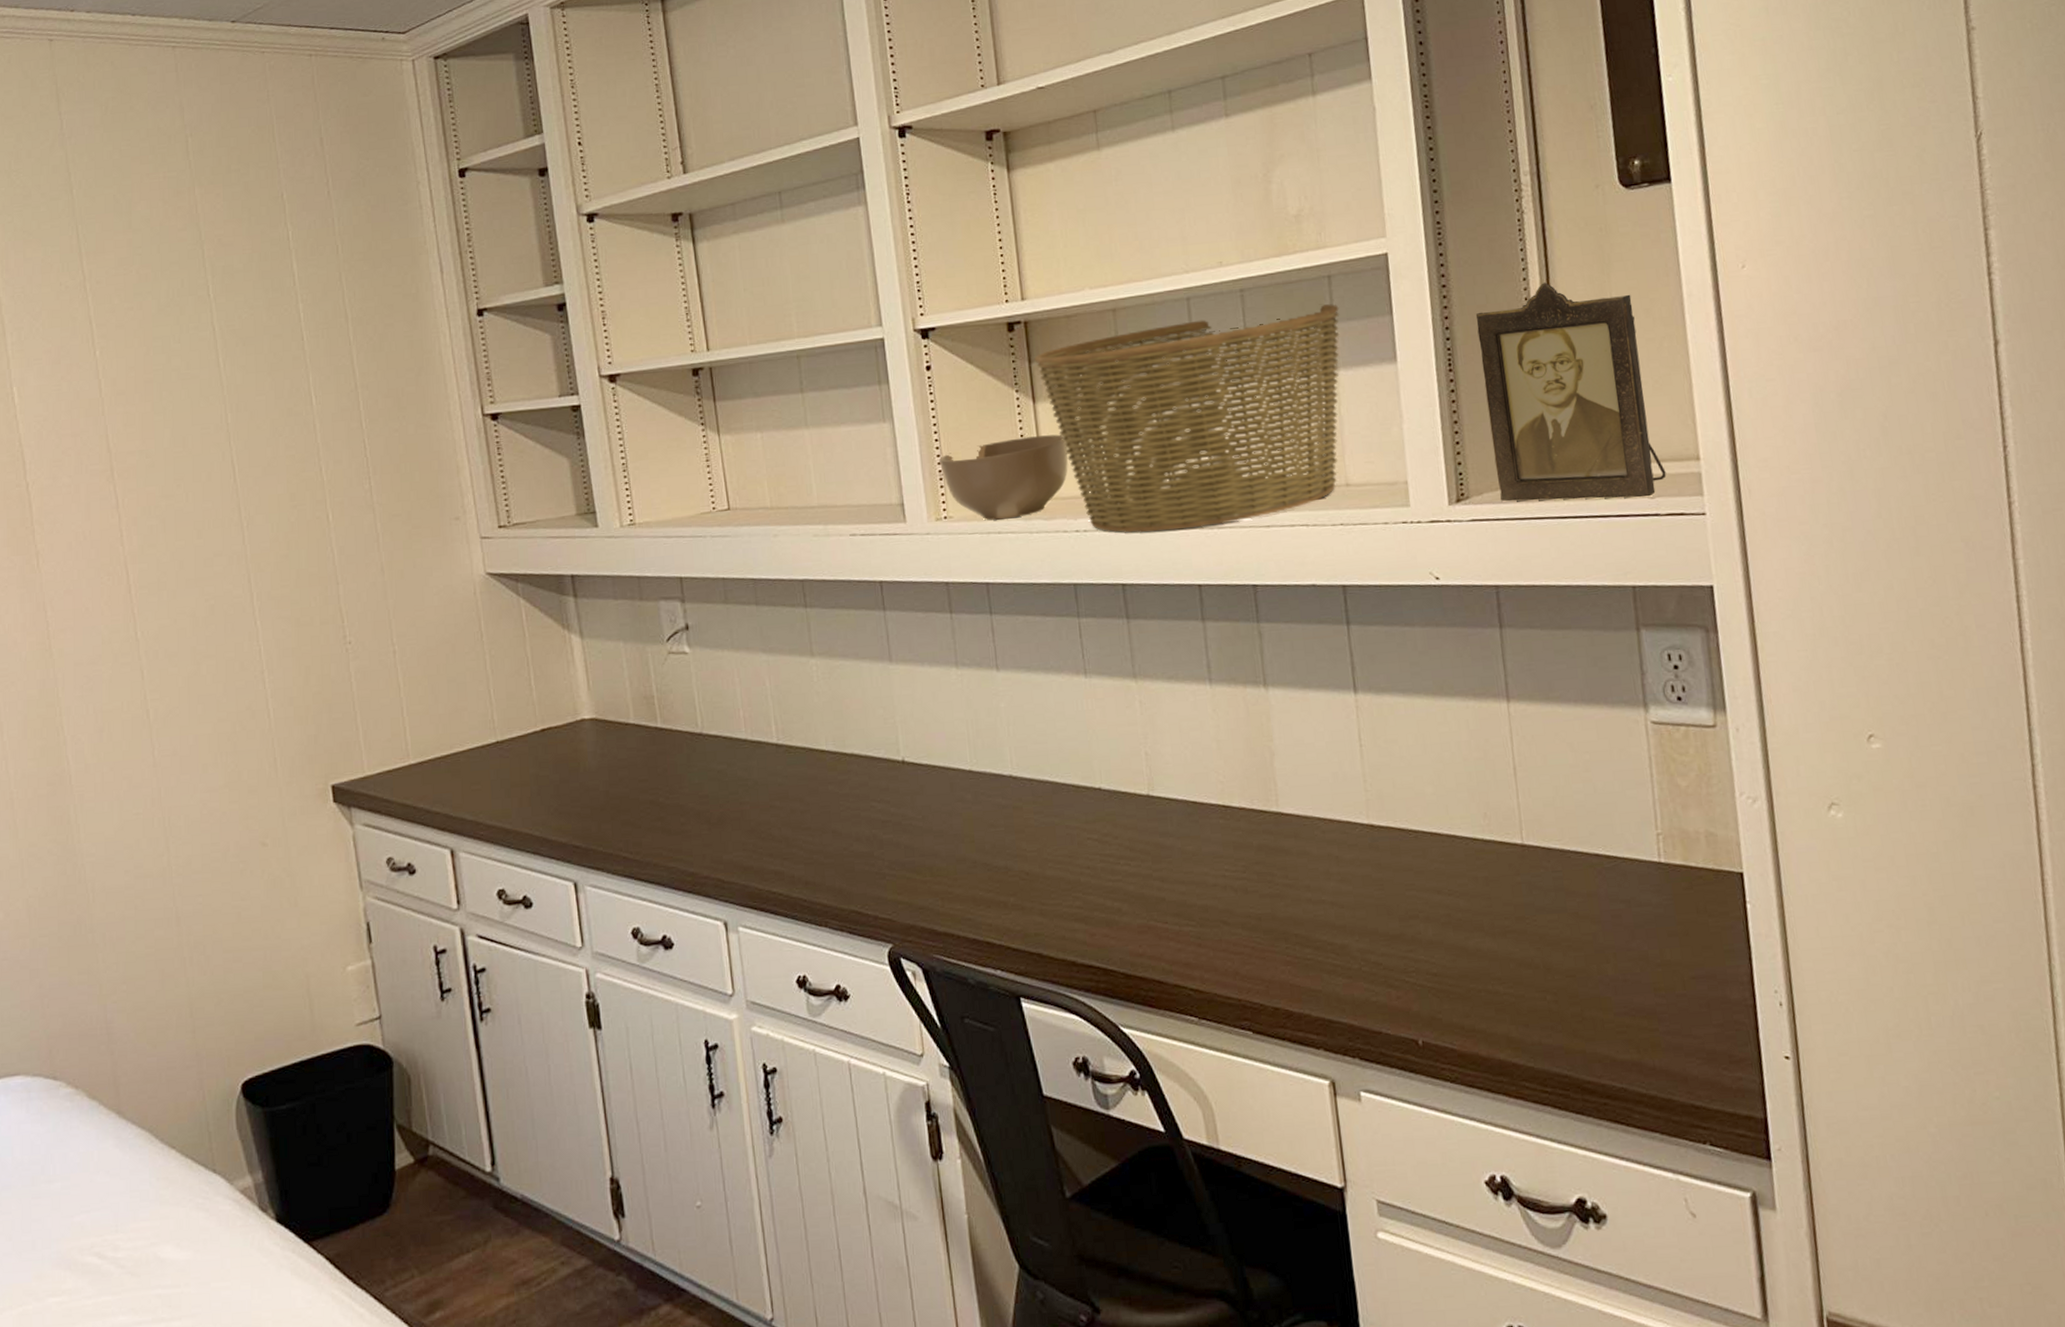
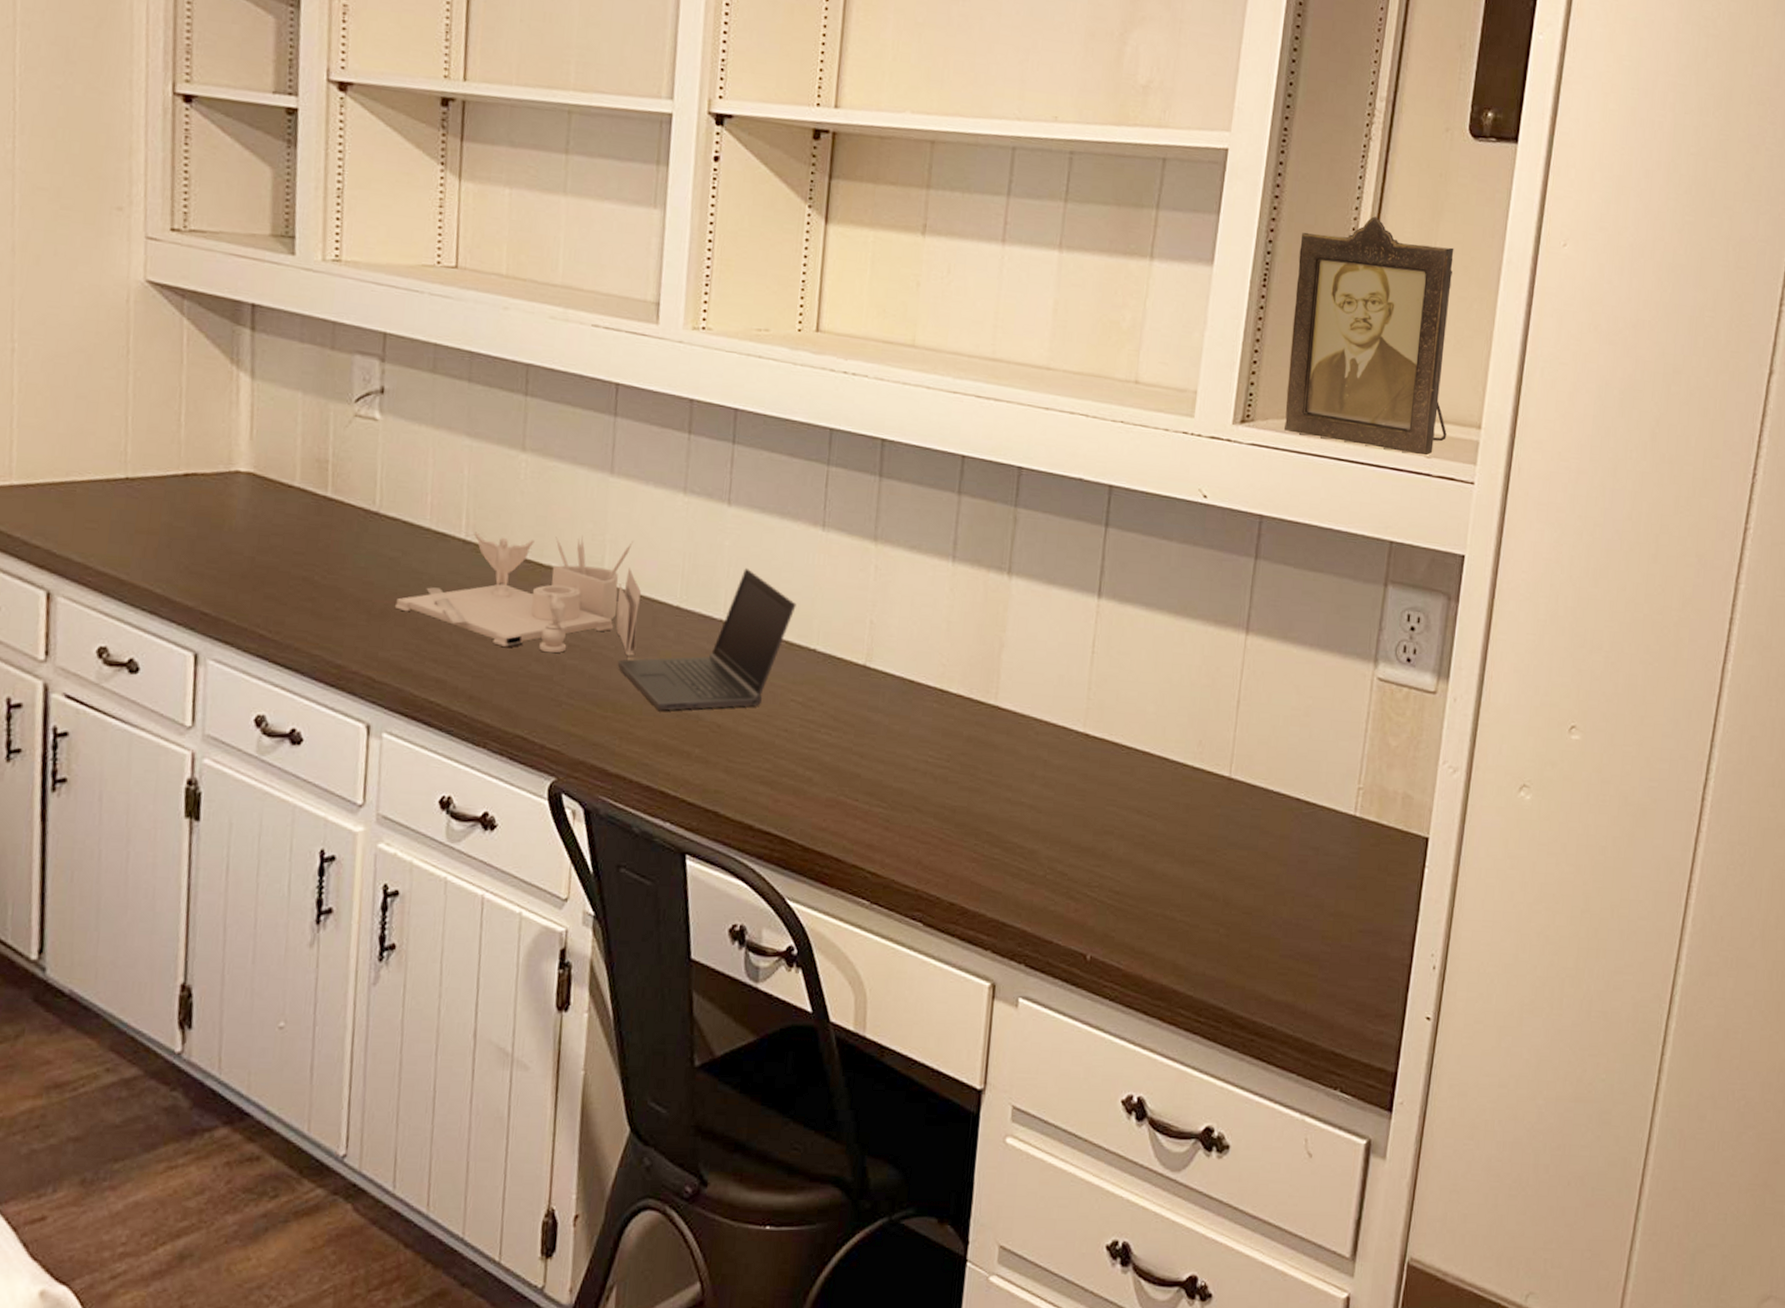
desk organizer: none [729,718,941,834] -> present [394,531,641,656]
laptop computer: none [927,724,1075,868] -> present [617,567,796,711]
bowl: present [938,434,1069,521] -> none [708,256,853,345]
basket: present [1034,304,1340,533] -> none [836,168,1167,397]

